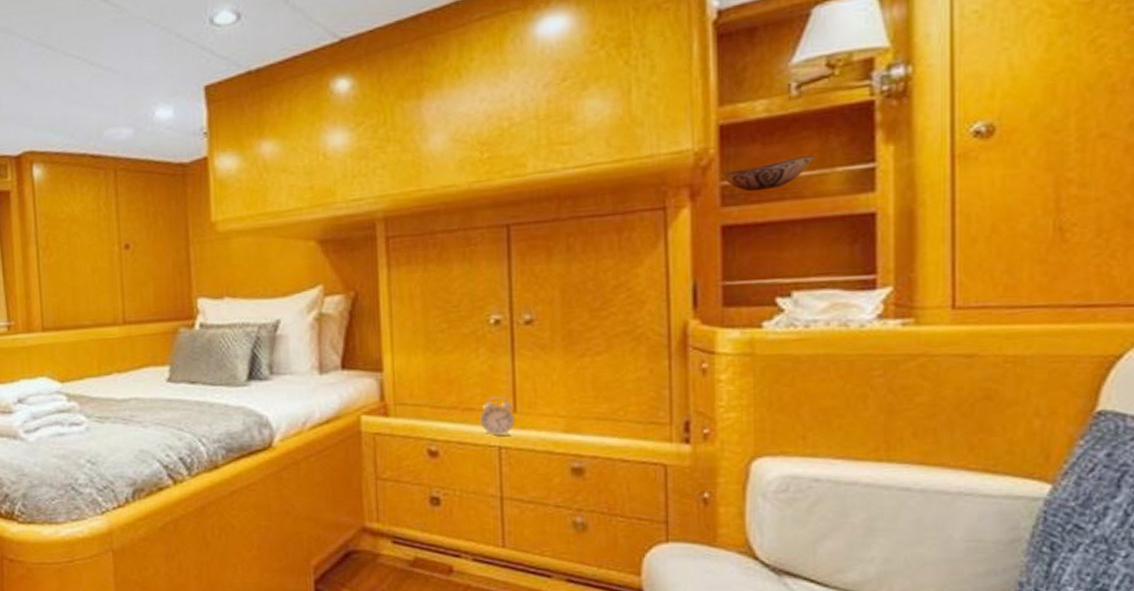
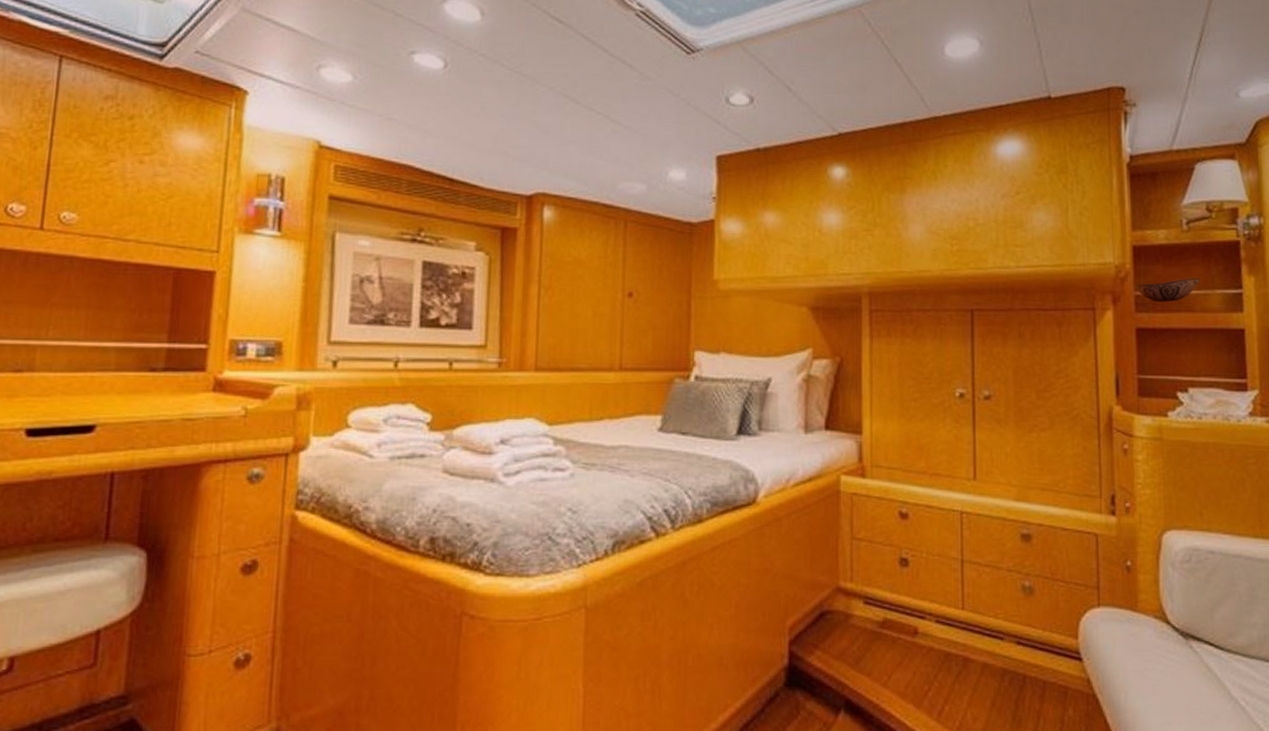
alarm clock: present [480,396,515,437] -> none [945,464,975,502]

